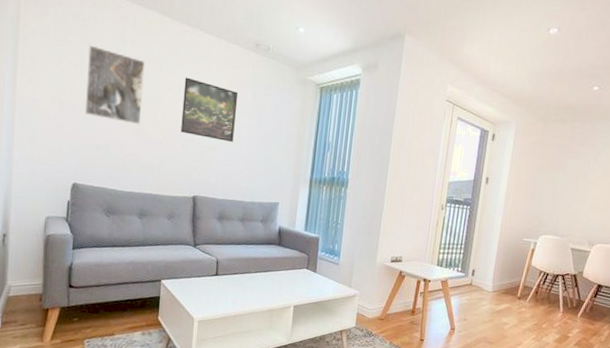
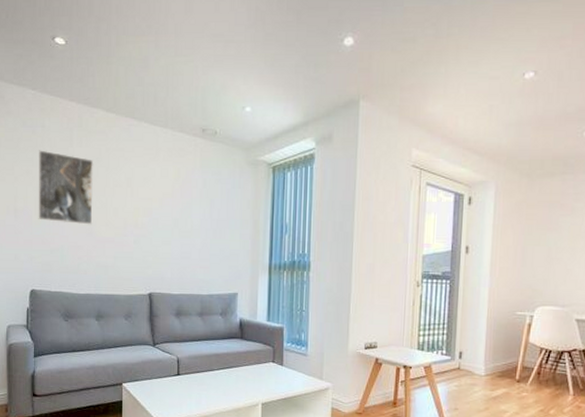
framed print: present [181,77,239,142] -> none [132,171,188,233]

